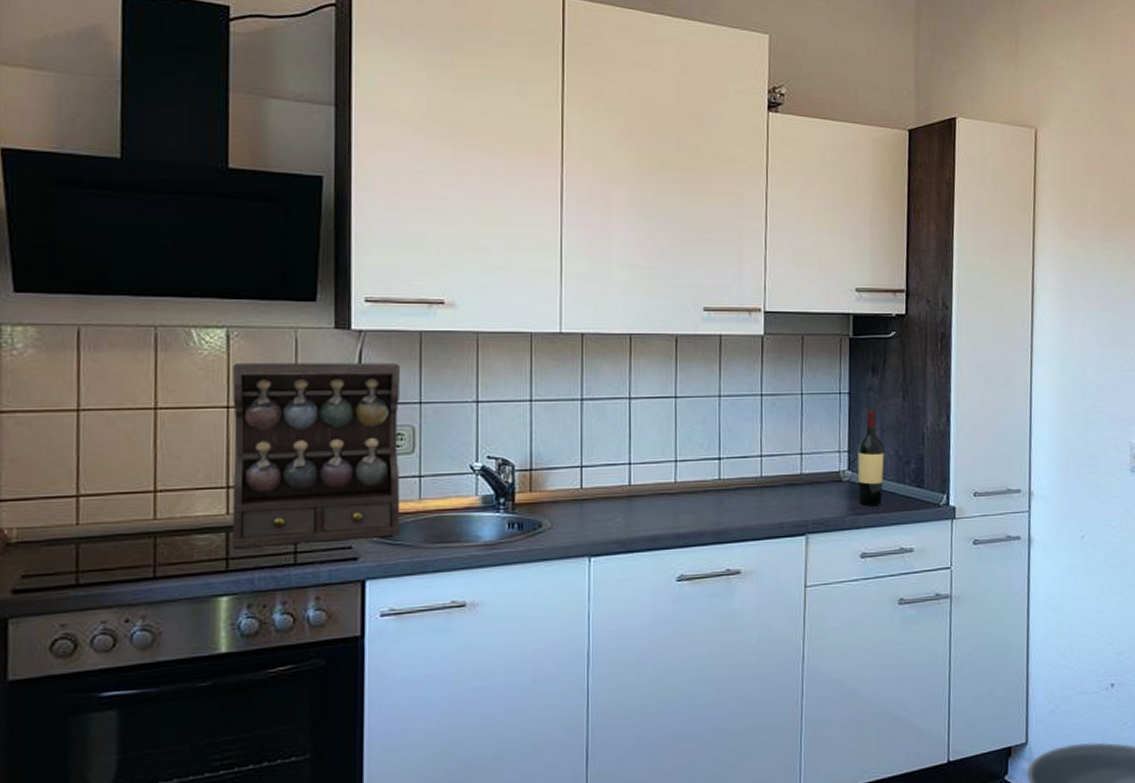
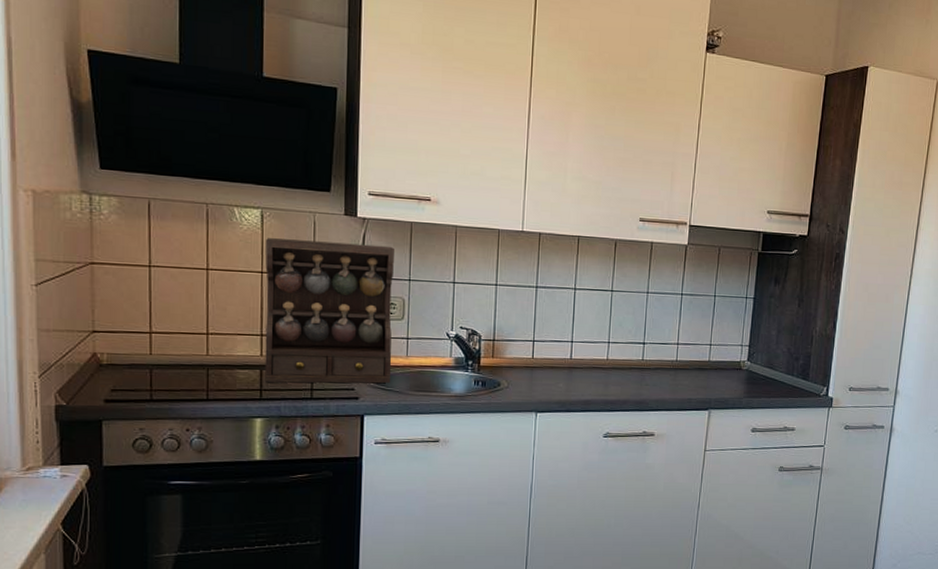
wine bottle: present [857,409,884,507] -> none [754,313,779,392]

